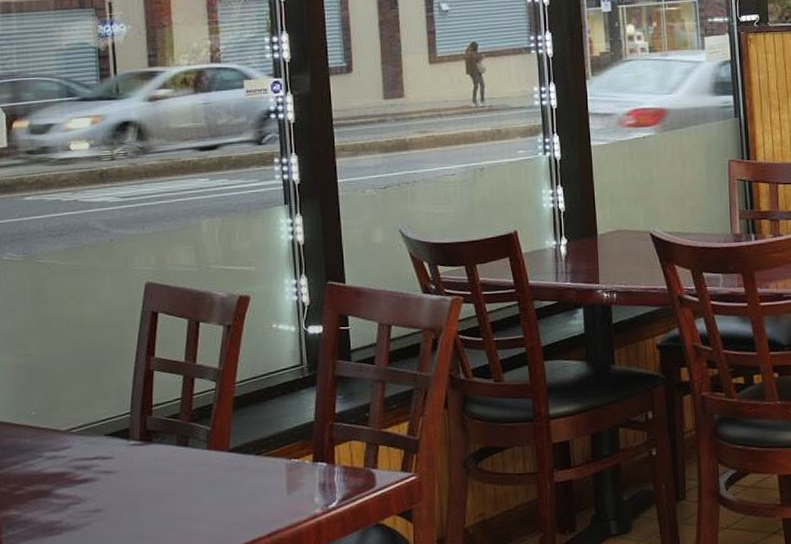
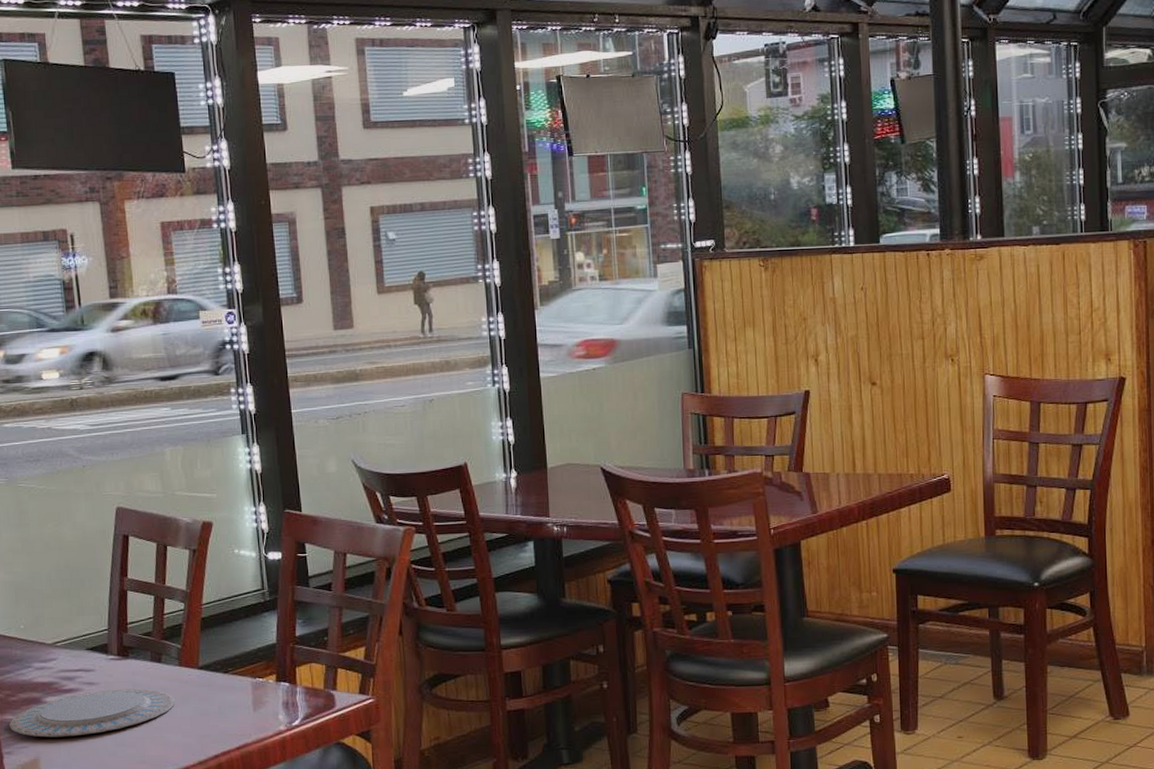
plate: none [12,476,202,534] -> present [8,689,175,738]

